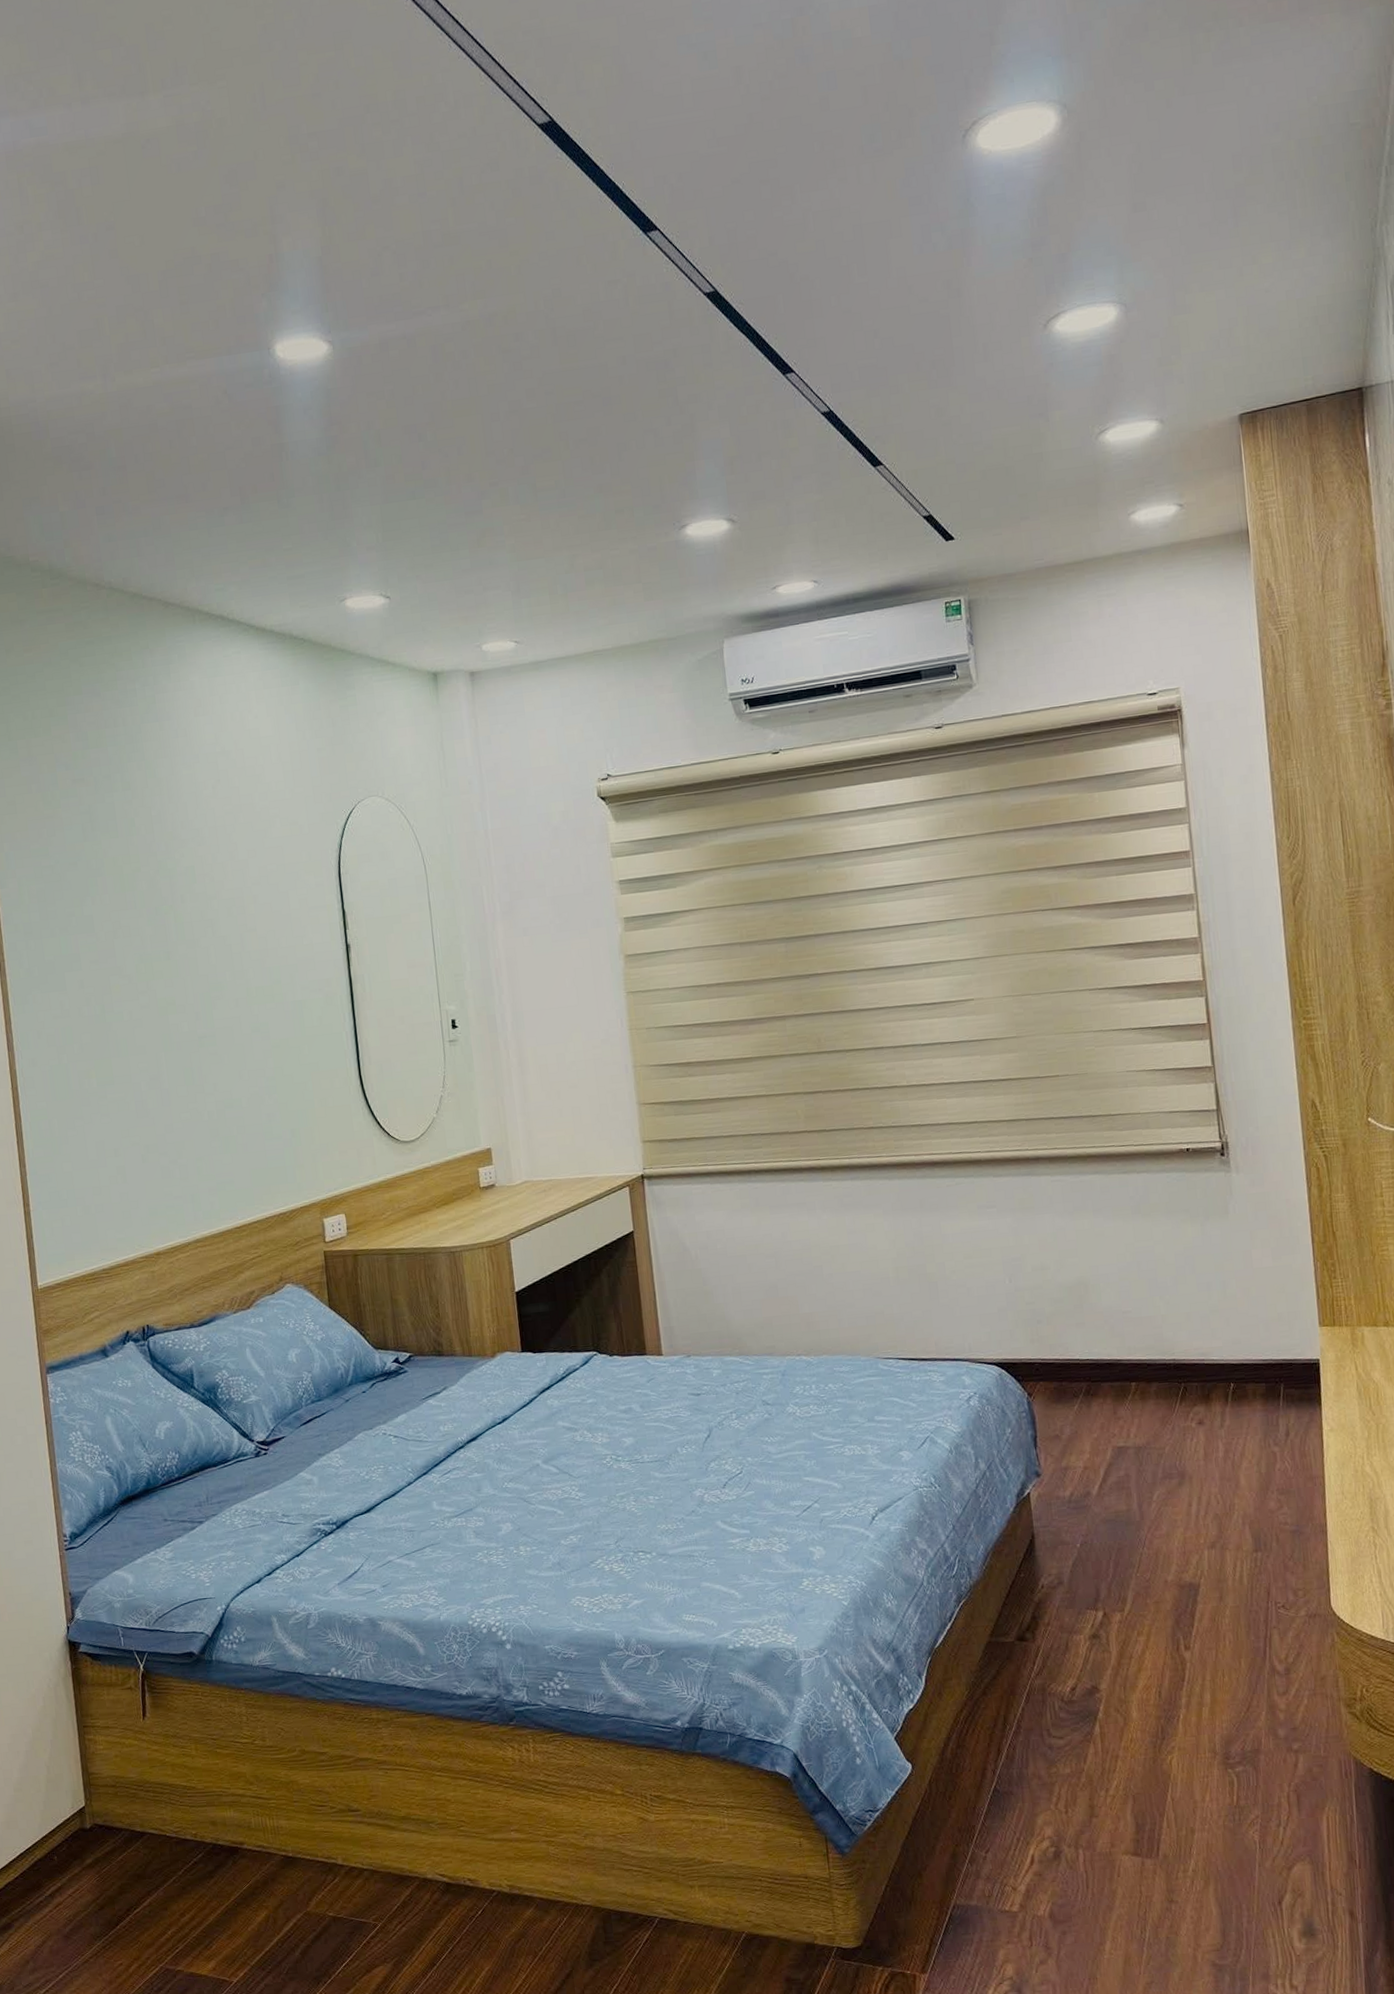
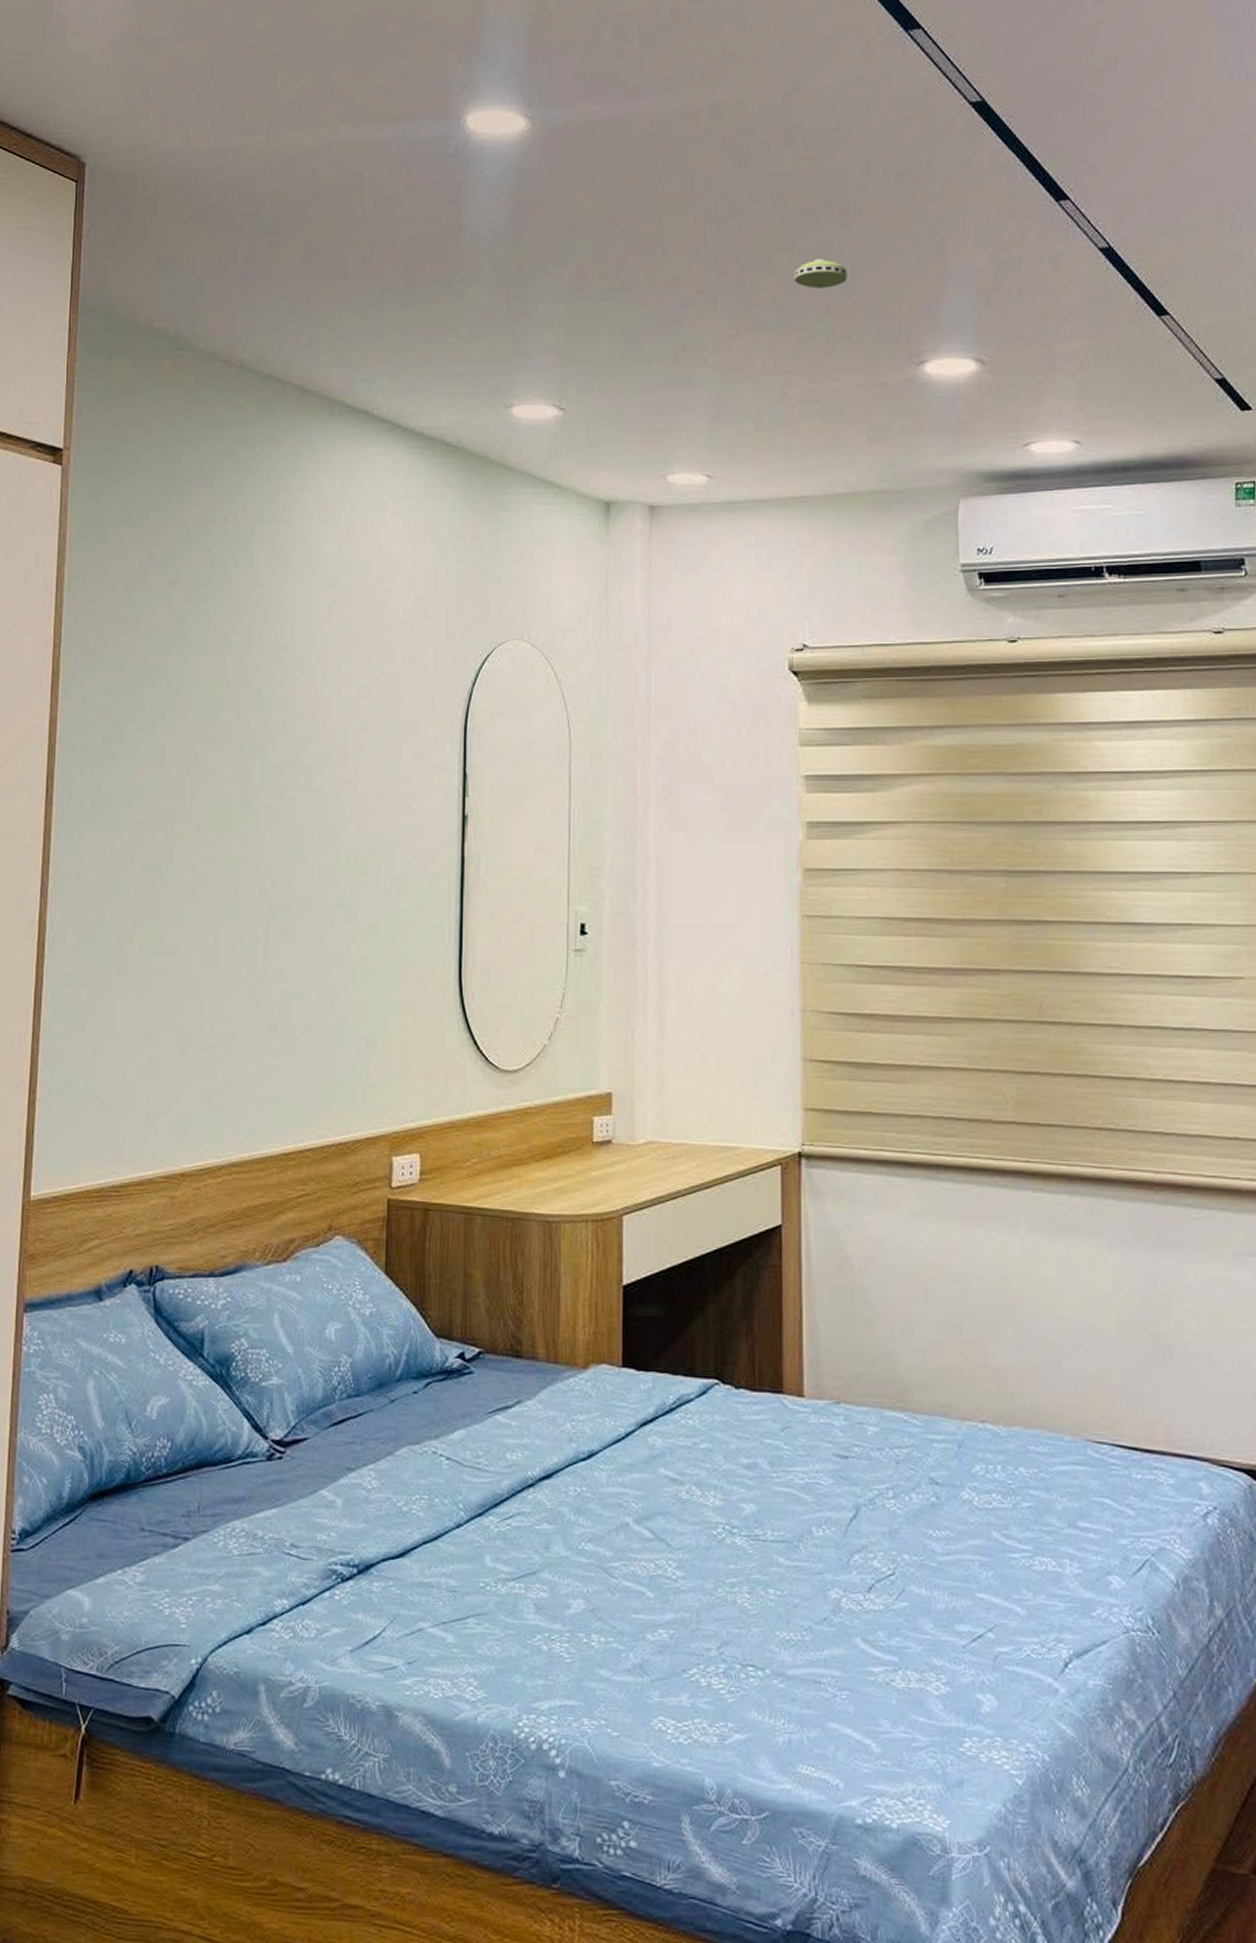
smoke detector: none [570,444,615,471] -> present [794,258,847,289]

